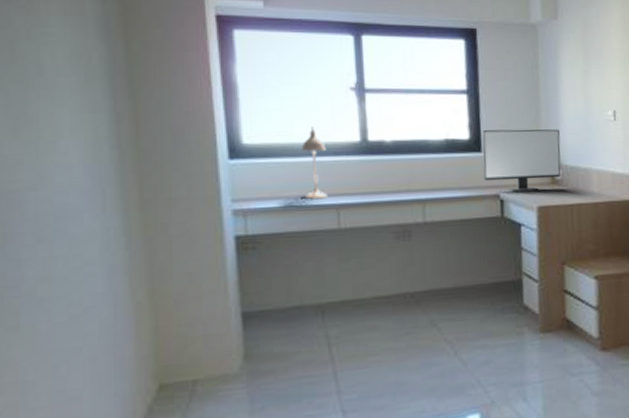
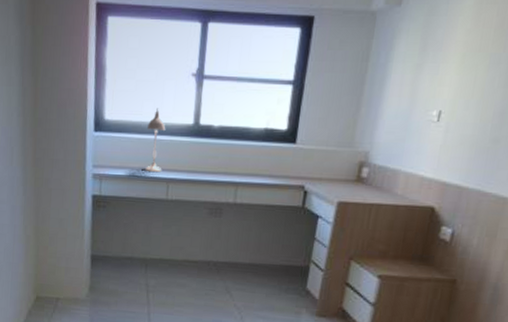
computer monitor: present [482,129,561,192] -> none [293,122,376,186]

